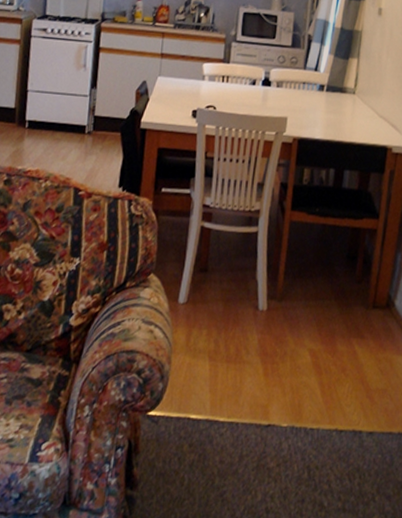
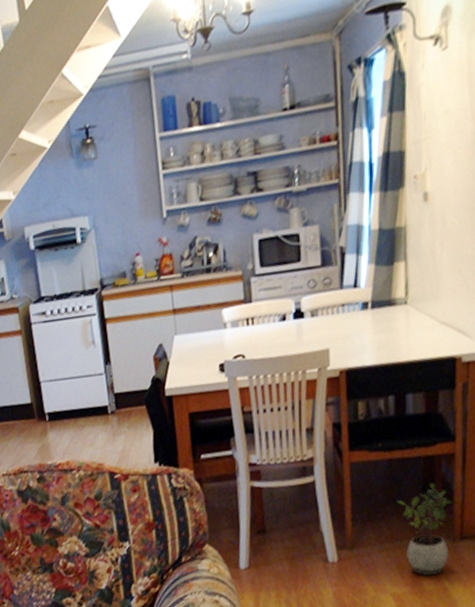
potted plant: none [324,252,370,338] -> present [397,483,452,576]

